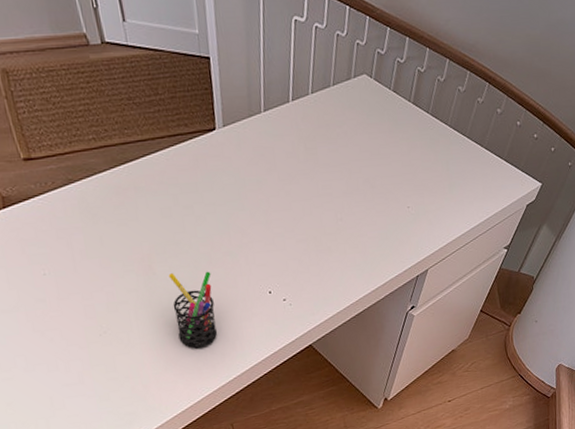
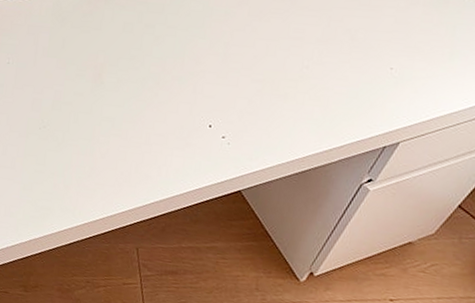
pen holder: present [168,271,217,349] -> none [109,86,156,165]

